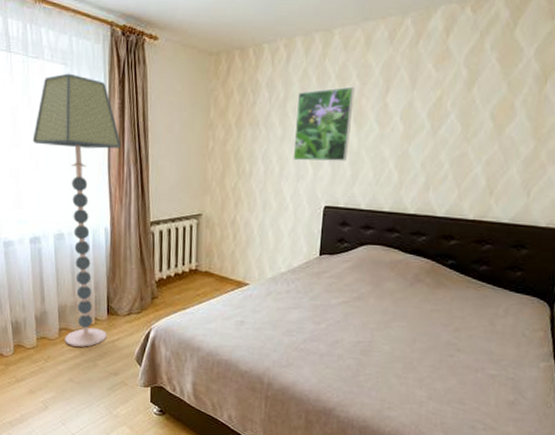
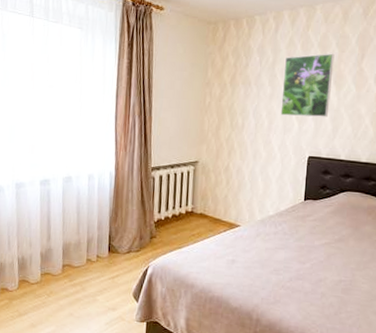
floor lamp: present [32,73,121,347] -> none [48,36,128,283]

